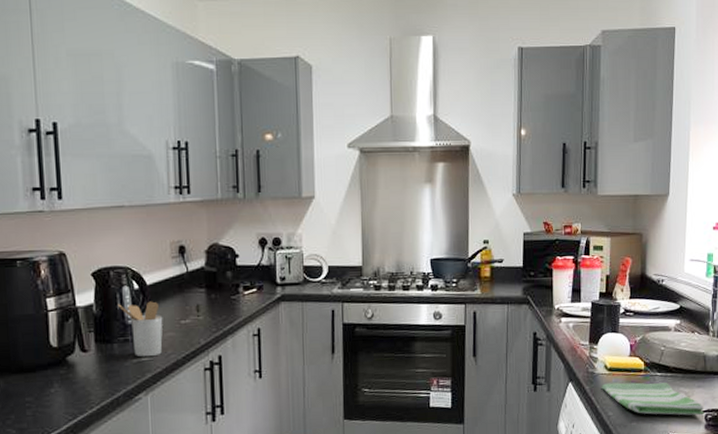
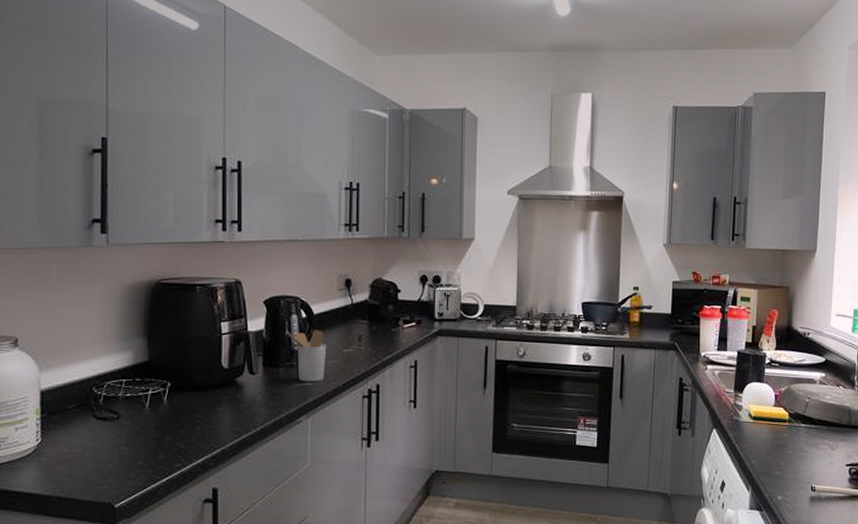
dish towel: present [601,382,704,416] -> none [745,431,849,469]

